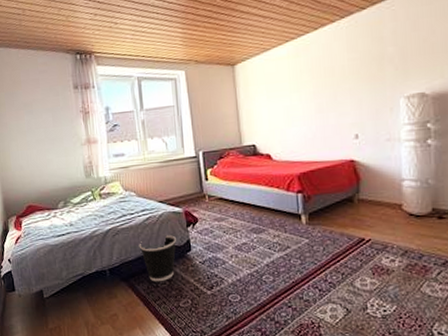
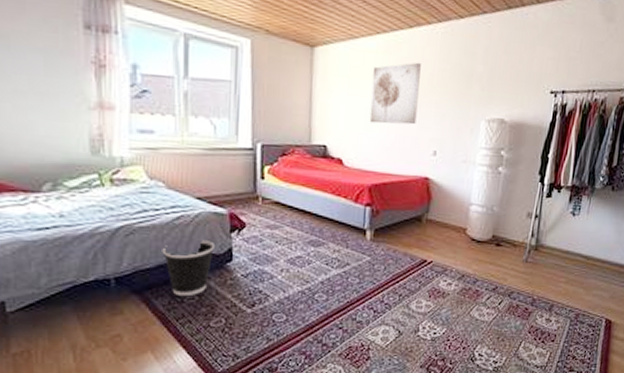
wall art: none [286,57,334,119] -> present [369,62,421,125]

